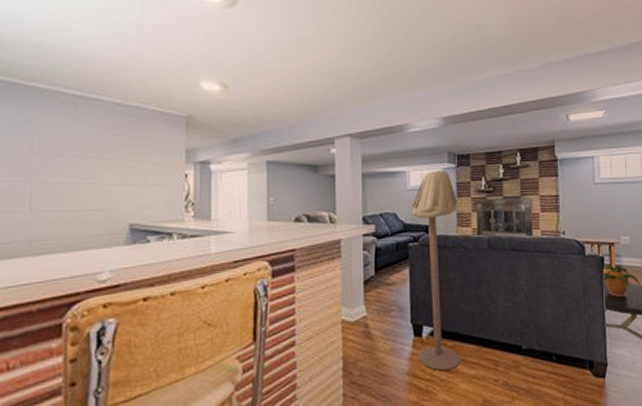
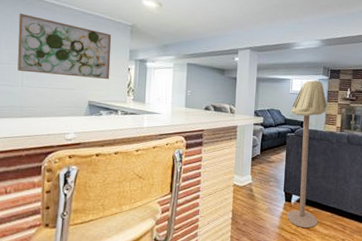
wall art: none [23,110,160,193] -> present [17,13,112,80]

